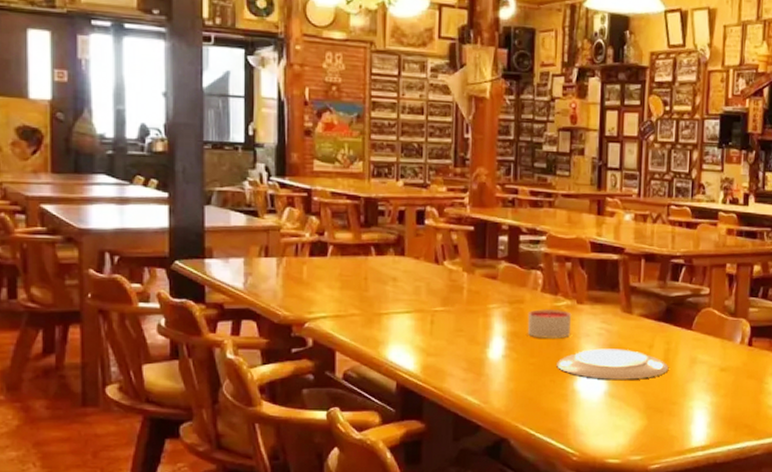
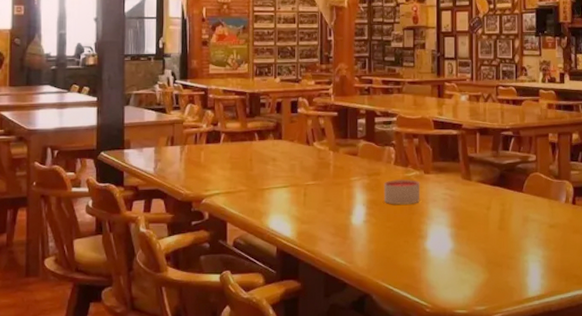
plate: present [557,348,669,380] -> none [409,211,505,239]

